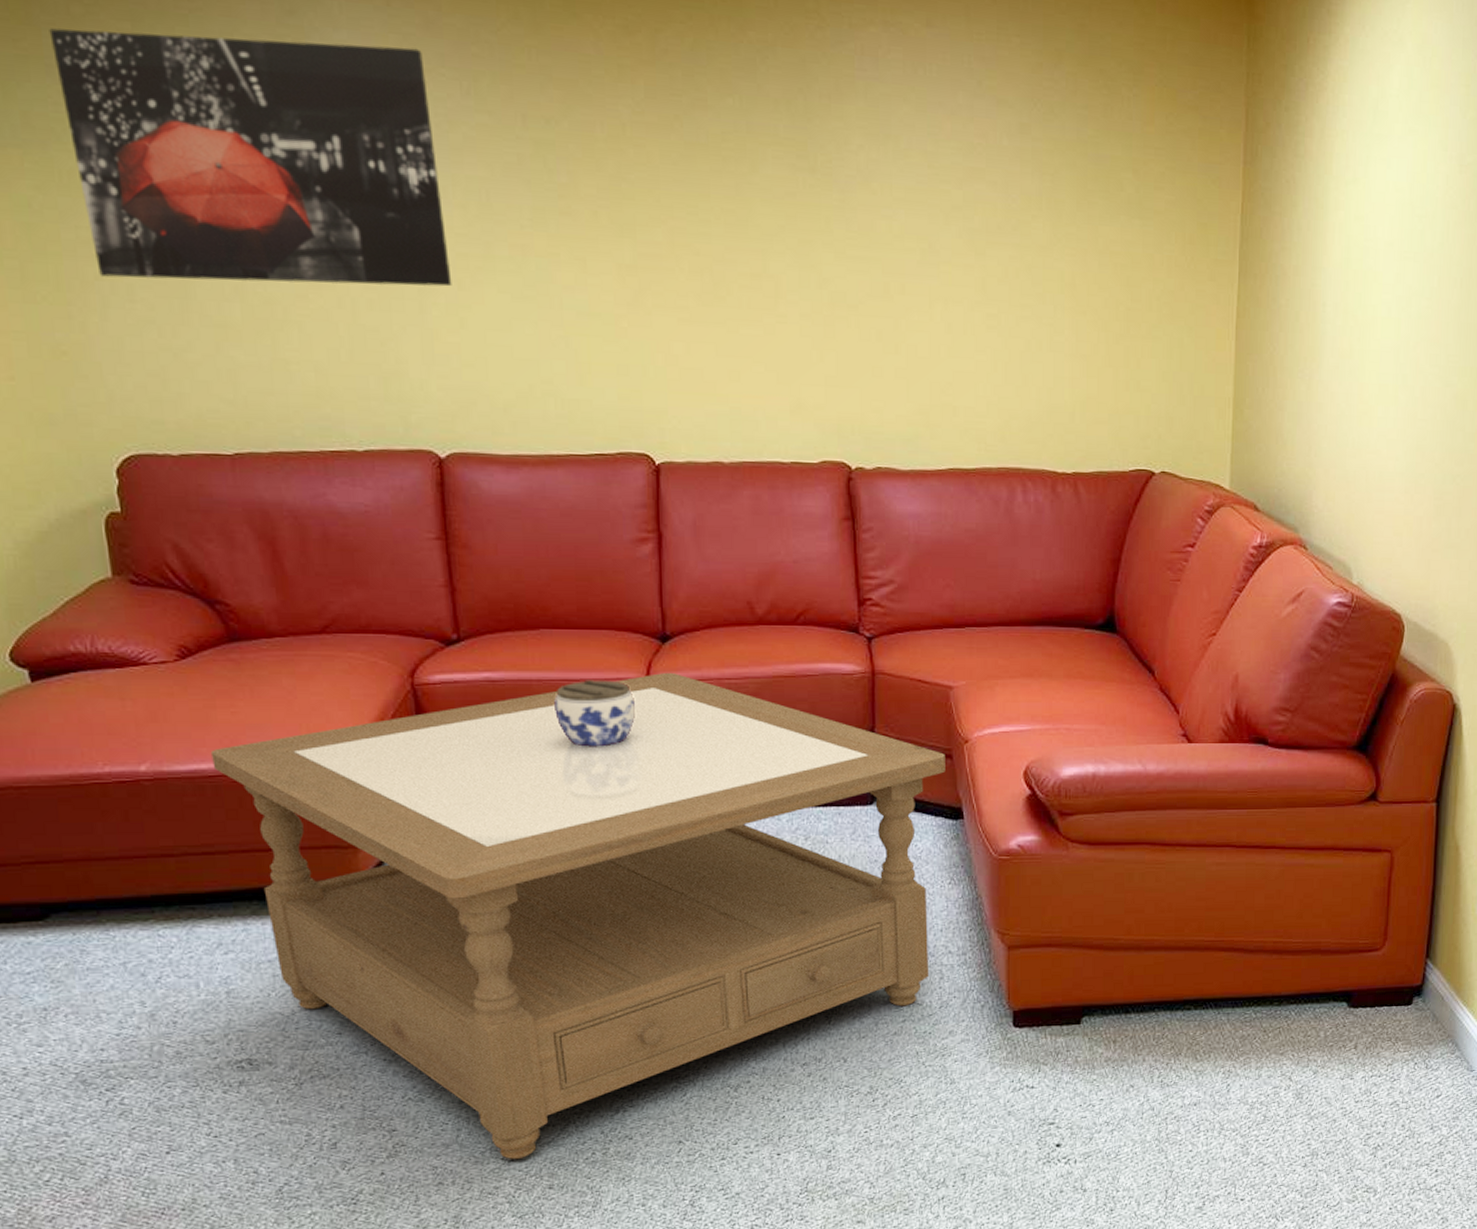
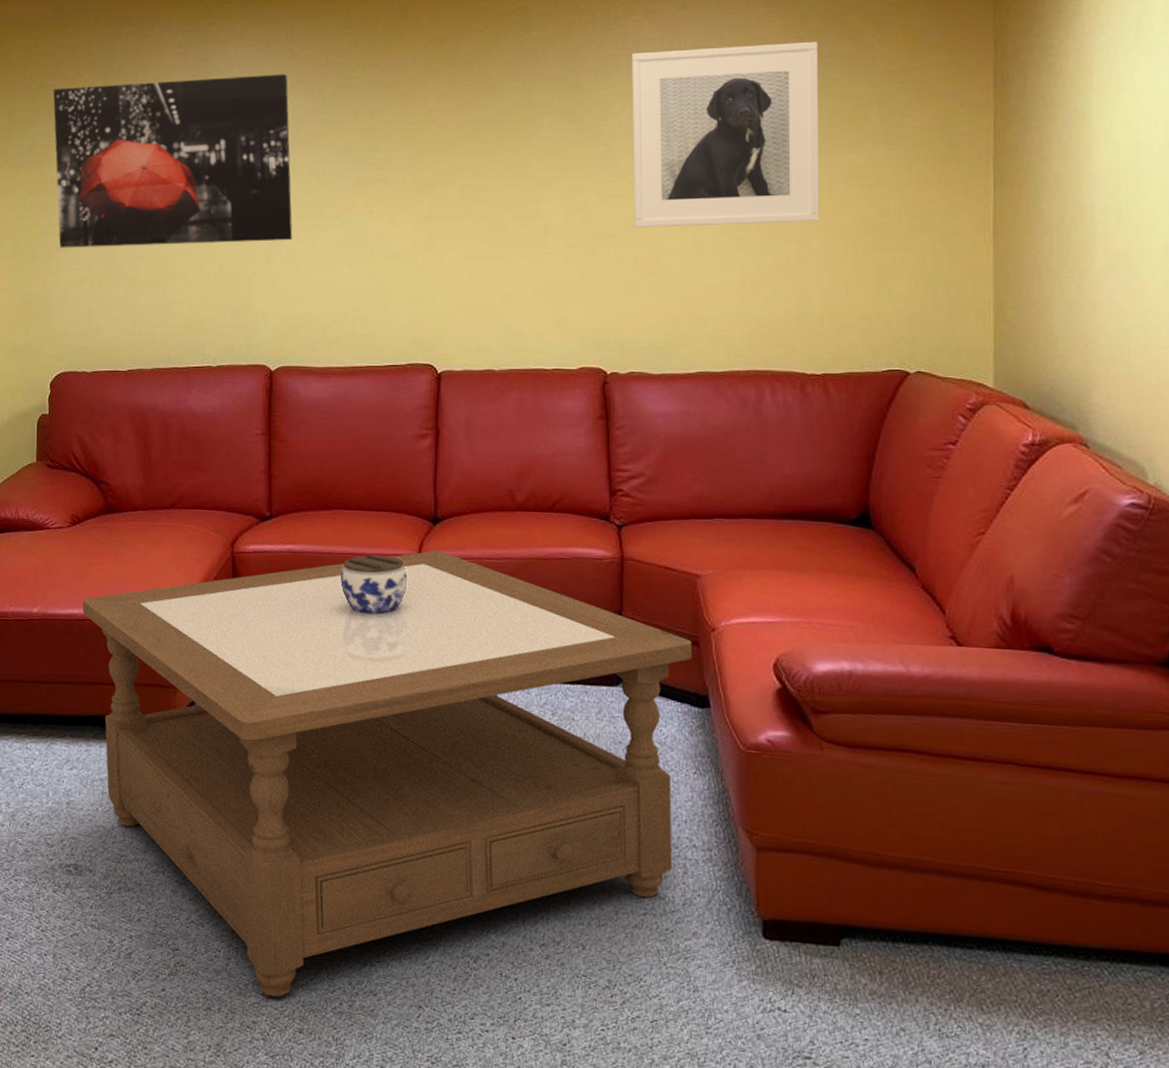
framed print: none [868,76,1074,303] -> present [631,41,820,227]

